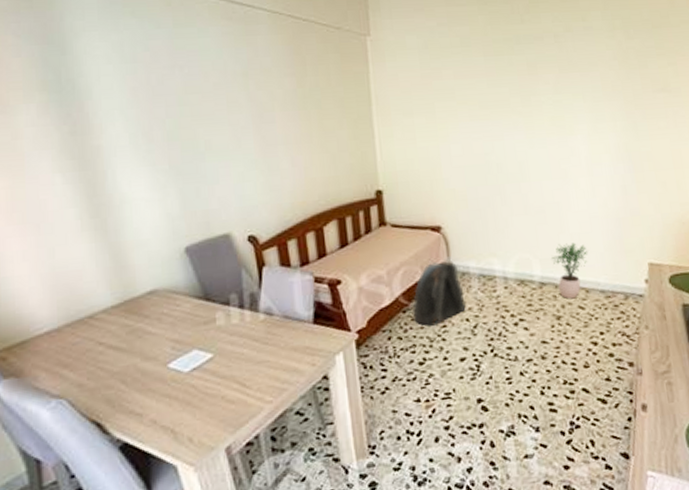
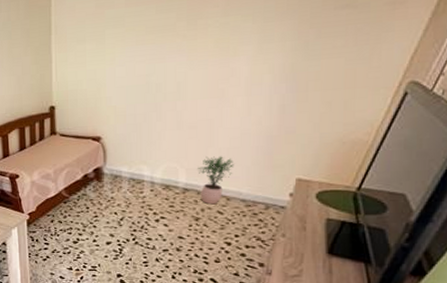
backpack: present [412,259,466,327] -> none [72,164,115,216]

